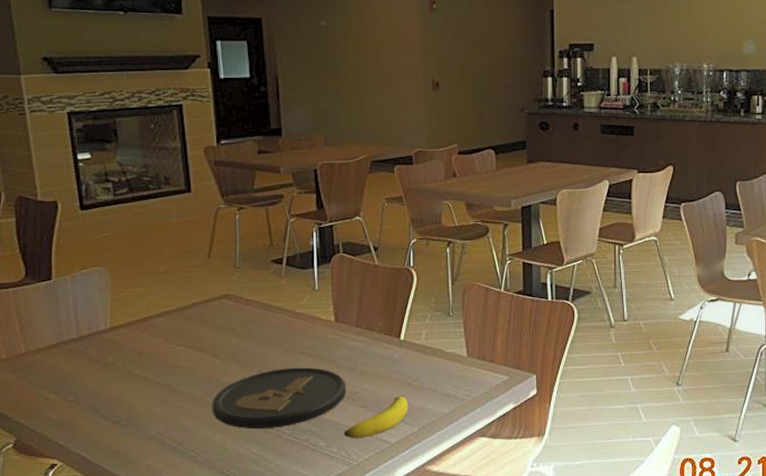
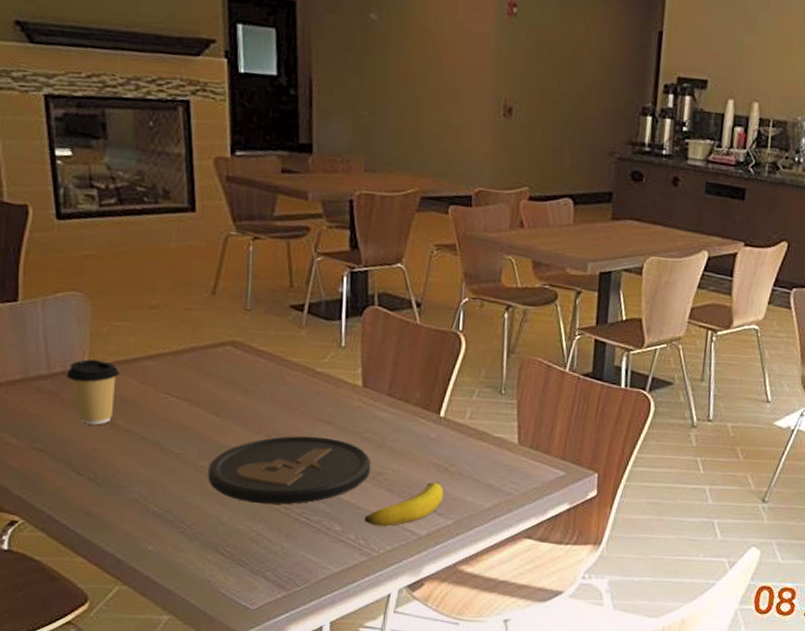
coffee cup: none [93,322,136,376] -> present [66,359,119,425]

